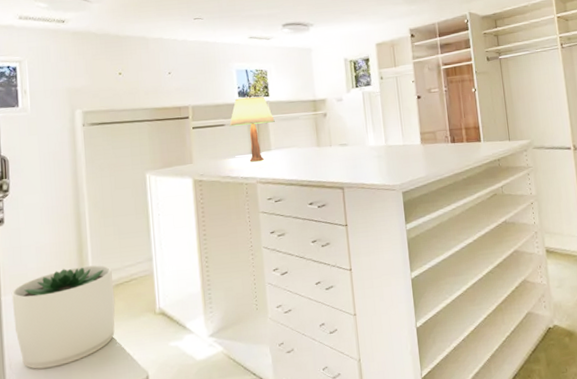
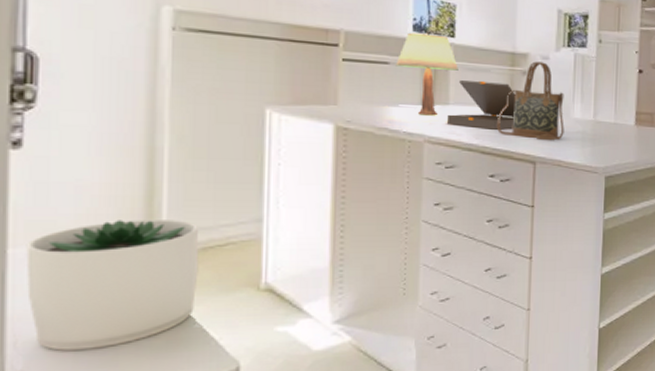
jewelry box: none [270,126,323,167] -> present [446,80,516,130]
handbag: none [309,103,363,169] -> present [496,61,564,141]

